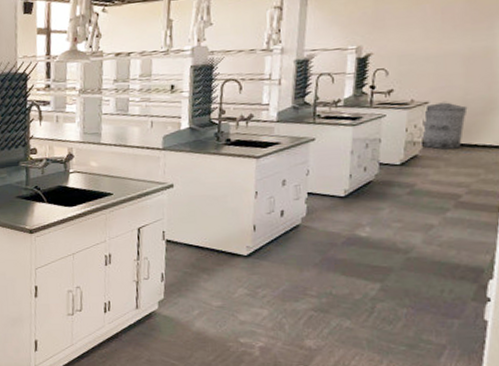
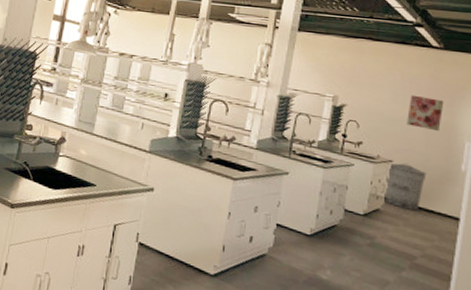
wall art: none [441,24,483,61] -> present [407,94,444,132]

